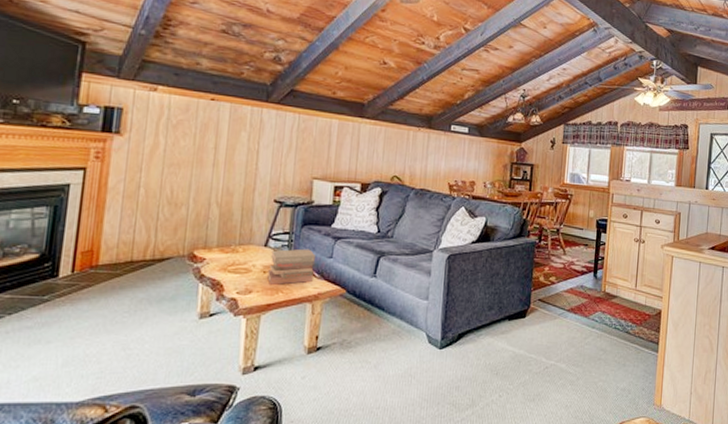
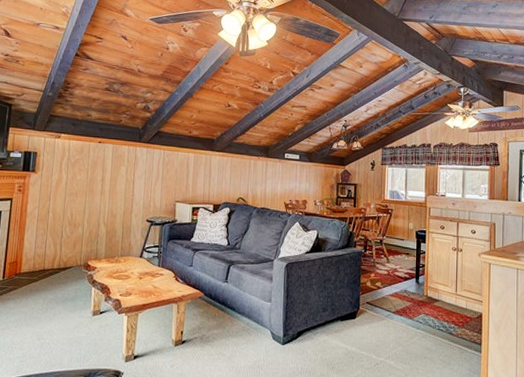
books: present [267,248,317,285] -> none [143,259,180,289]

